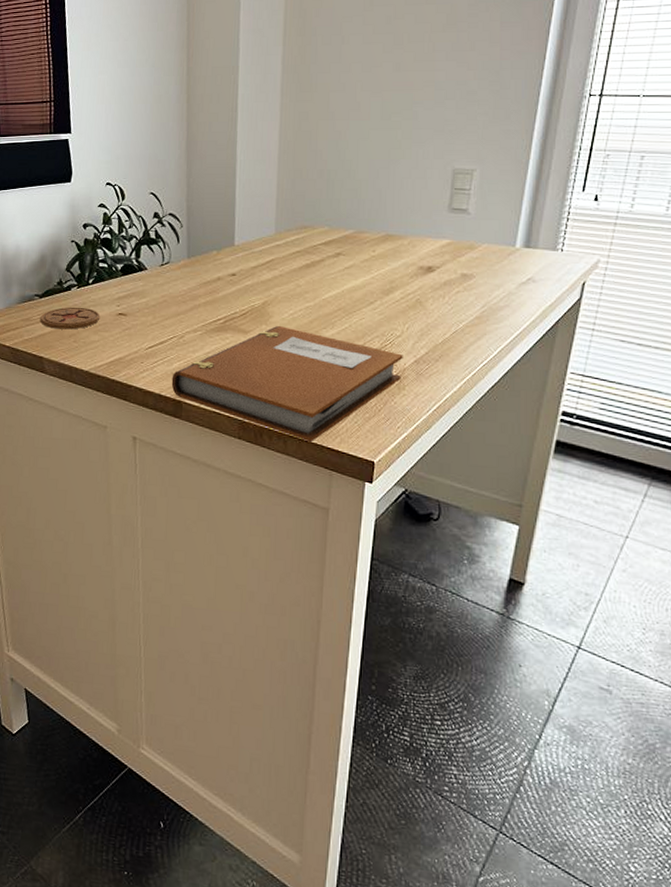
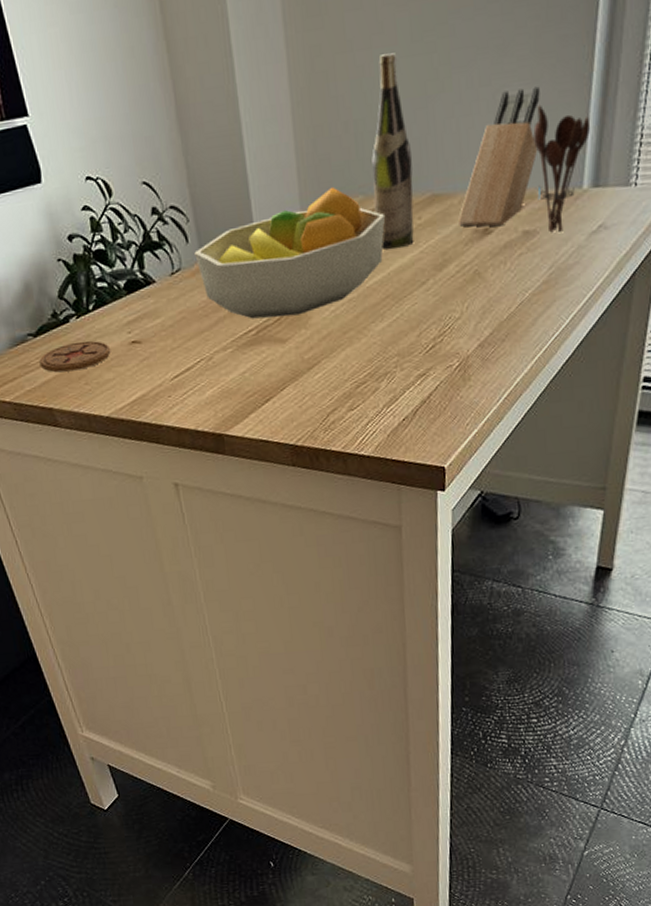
notebook: present [171,326,403,442] -> none [206,327,466,457]
fruit bowl: none [183,217,345,313] -> present [194,186,386,319]
wine bottle: none [336,125,372,272] -> present [372,53,414,249]
knife block: none [405,164,484,267] -> present [457,86,540,227]
utensil holder: none [476,178,524,279] -> present [533,105,590,233]

